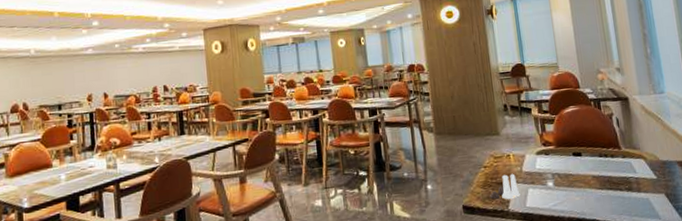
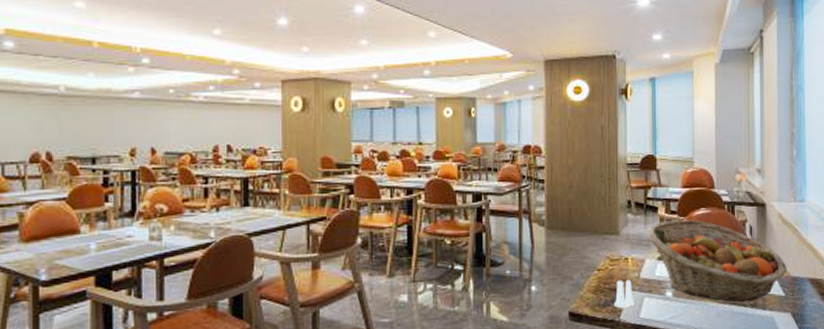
fruit basket: none [525,117,656,188] -> present [648,219,787,302]

